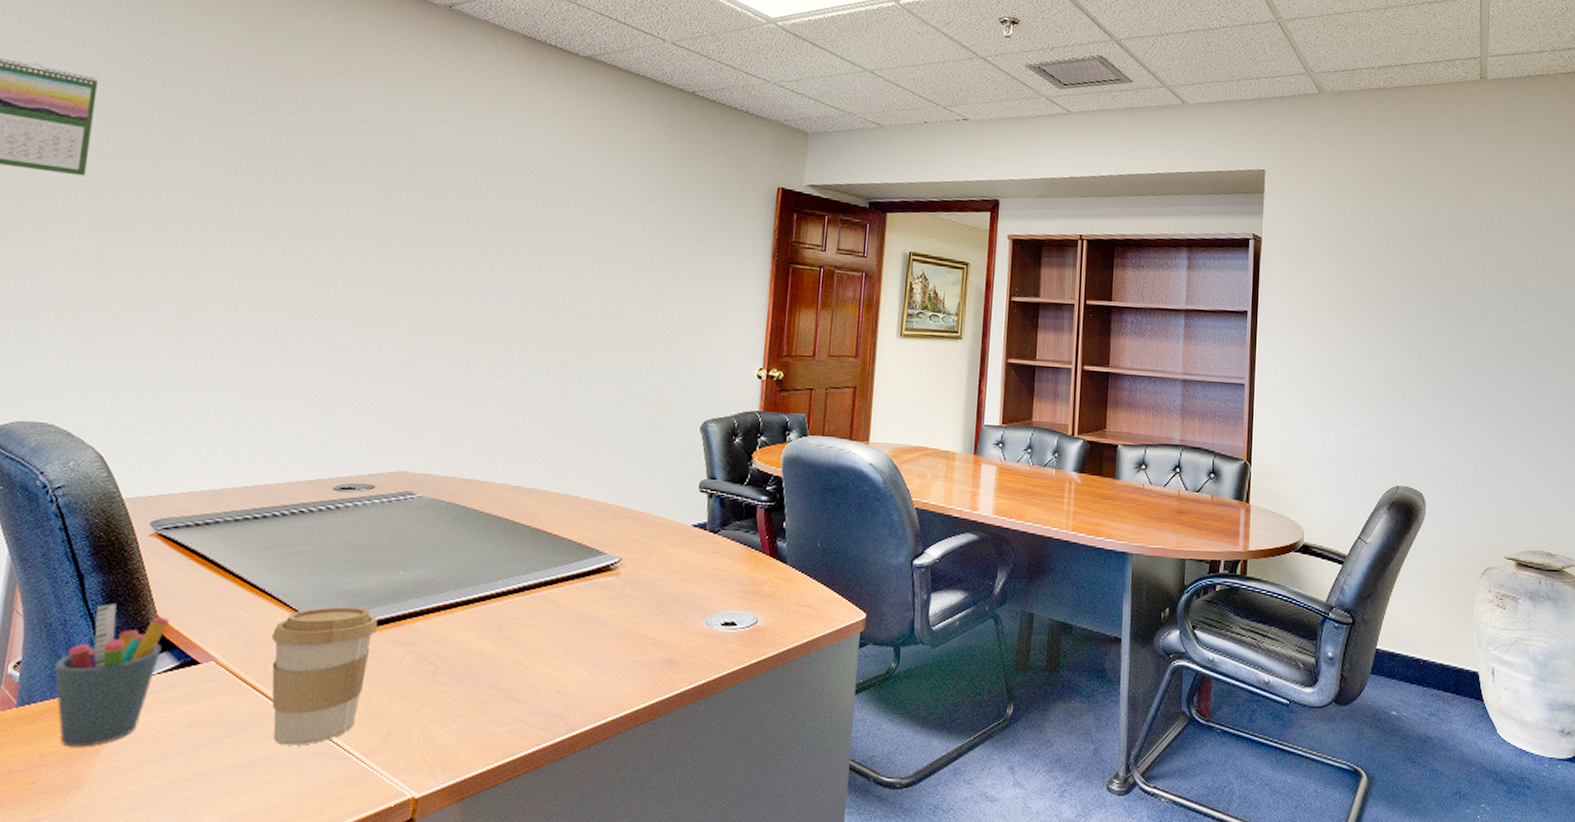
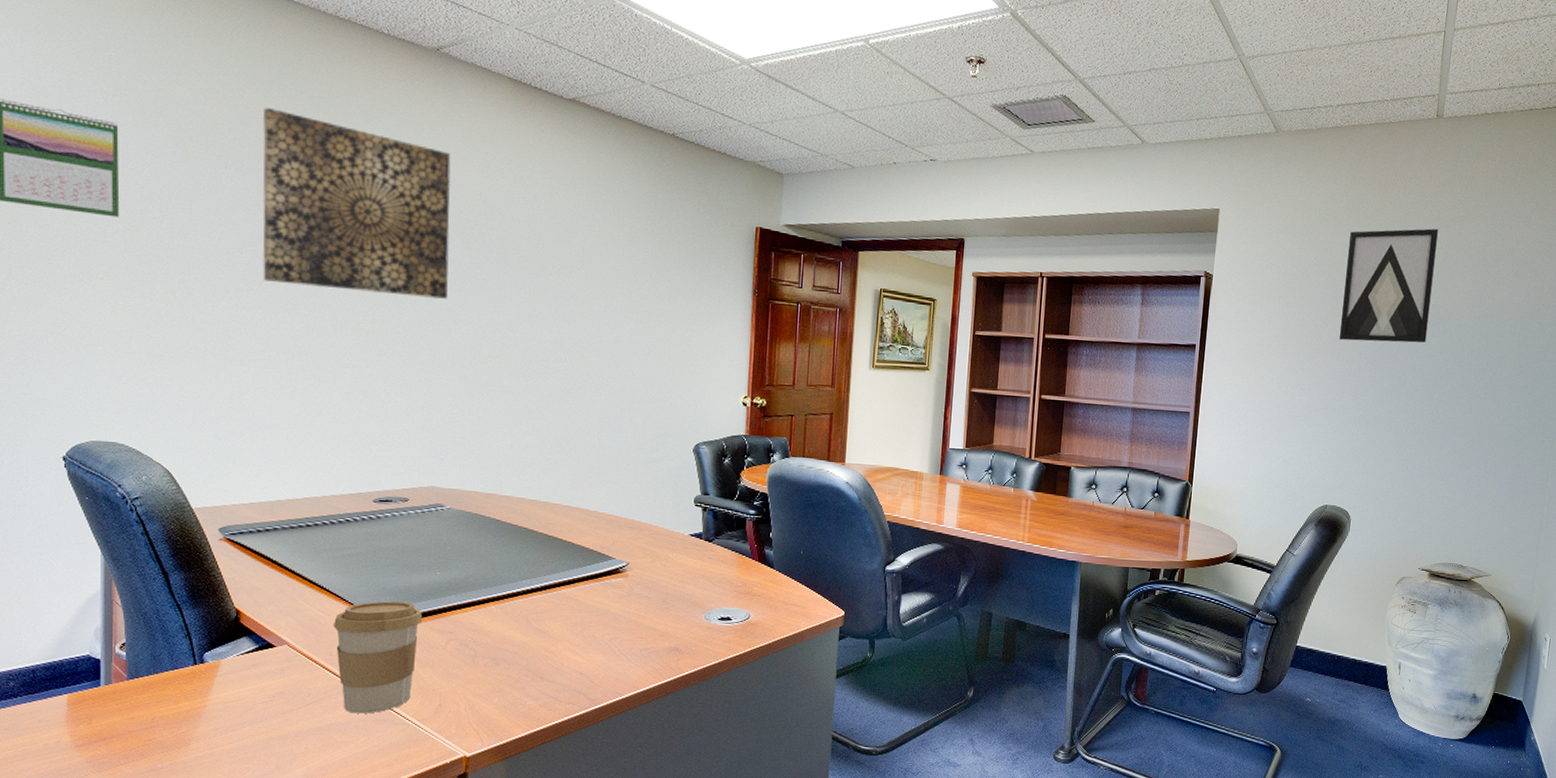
pen holder: present [54,603,169,747] -> none [153,596,245,713]
wall art: none [235,63,455,264] -> present [262,107,451,300]
wall art: none [1398,190,1492,309] -> present [1339,228,1438,343]

